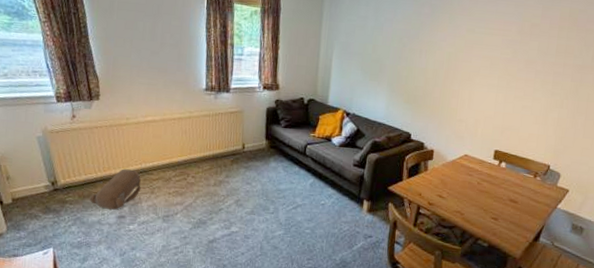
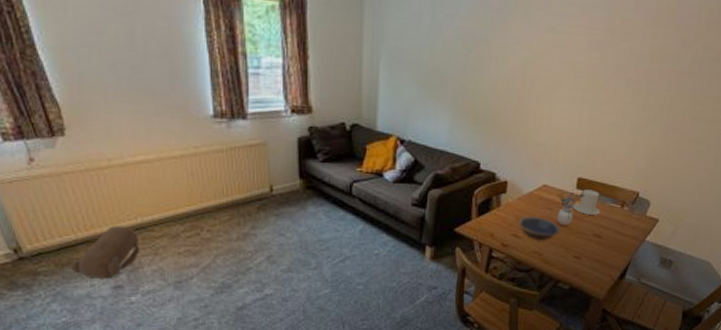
bowl: none [443,179,480,201] -> present [518,215,561,240]
bouquet: none [476,158,502,191] -> present [556,188,586,226]
candle: none [491,160,515,183] -> present [573,189,600,215]

